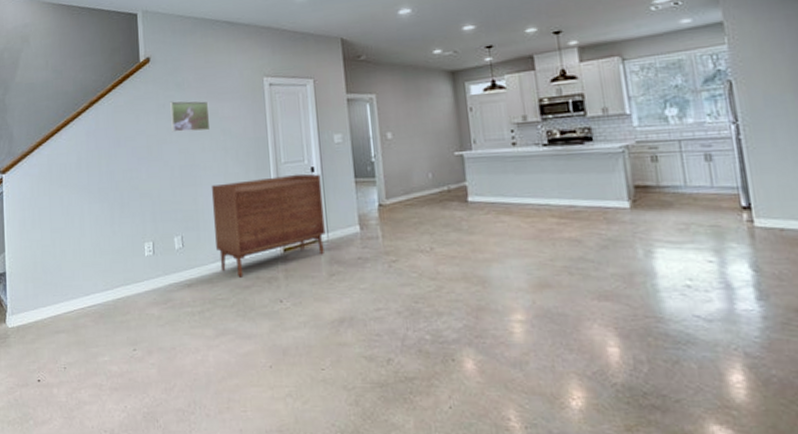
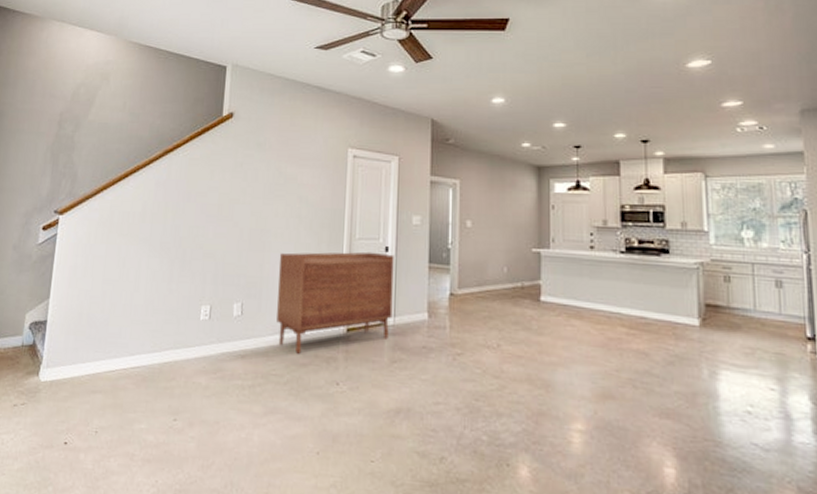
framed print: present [170,100,211,133] -> none [246,161,289,196]

